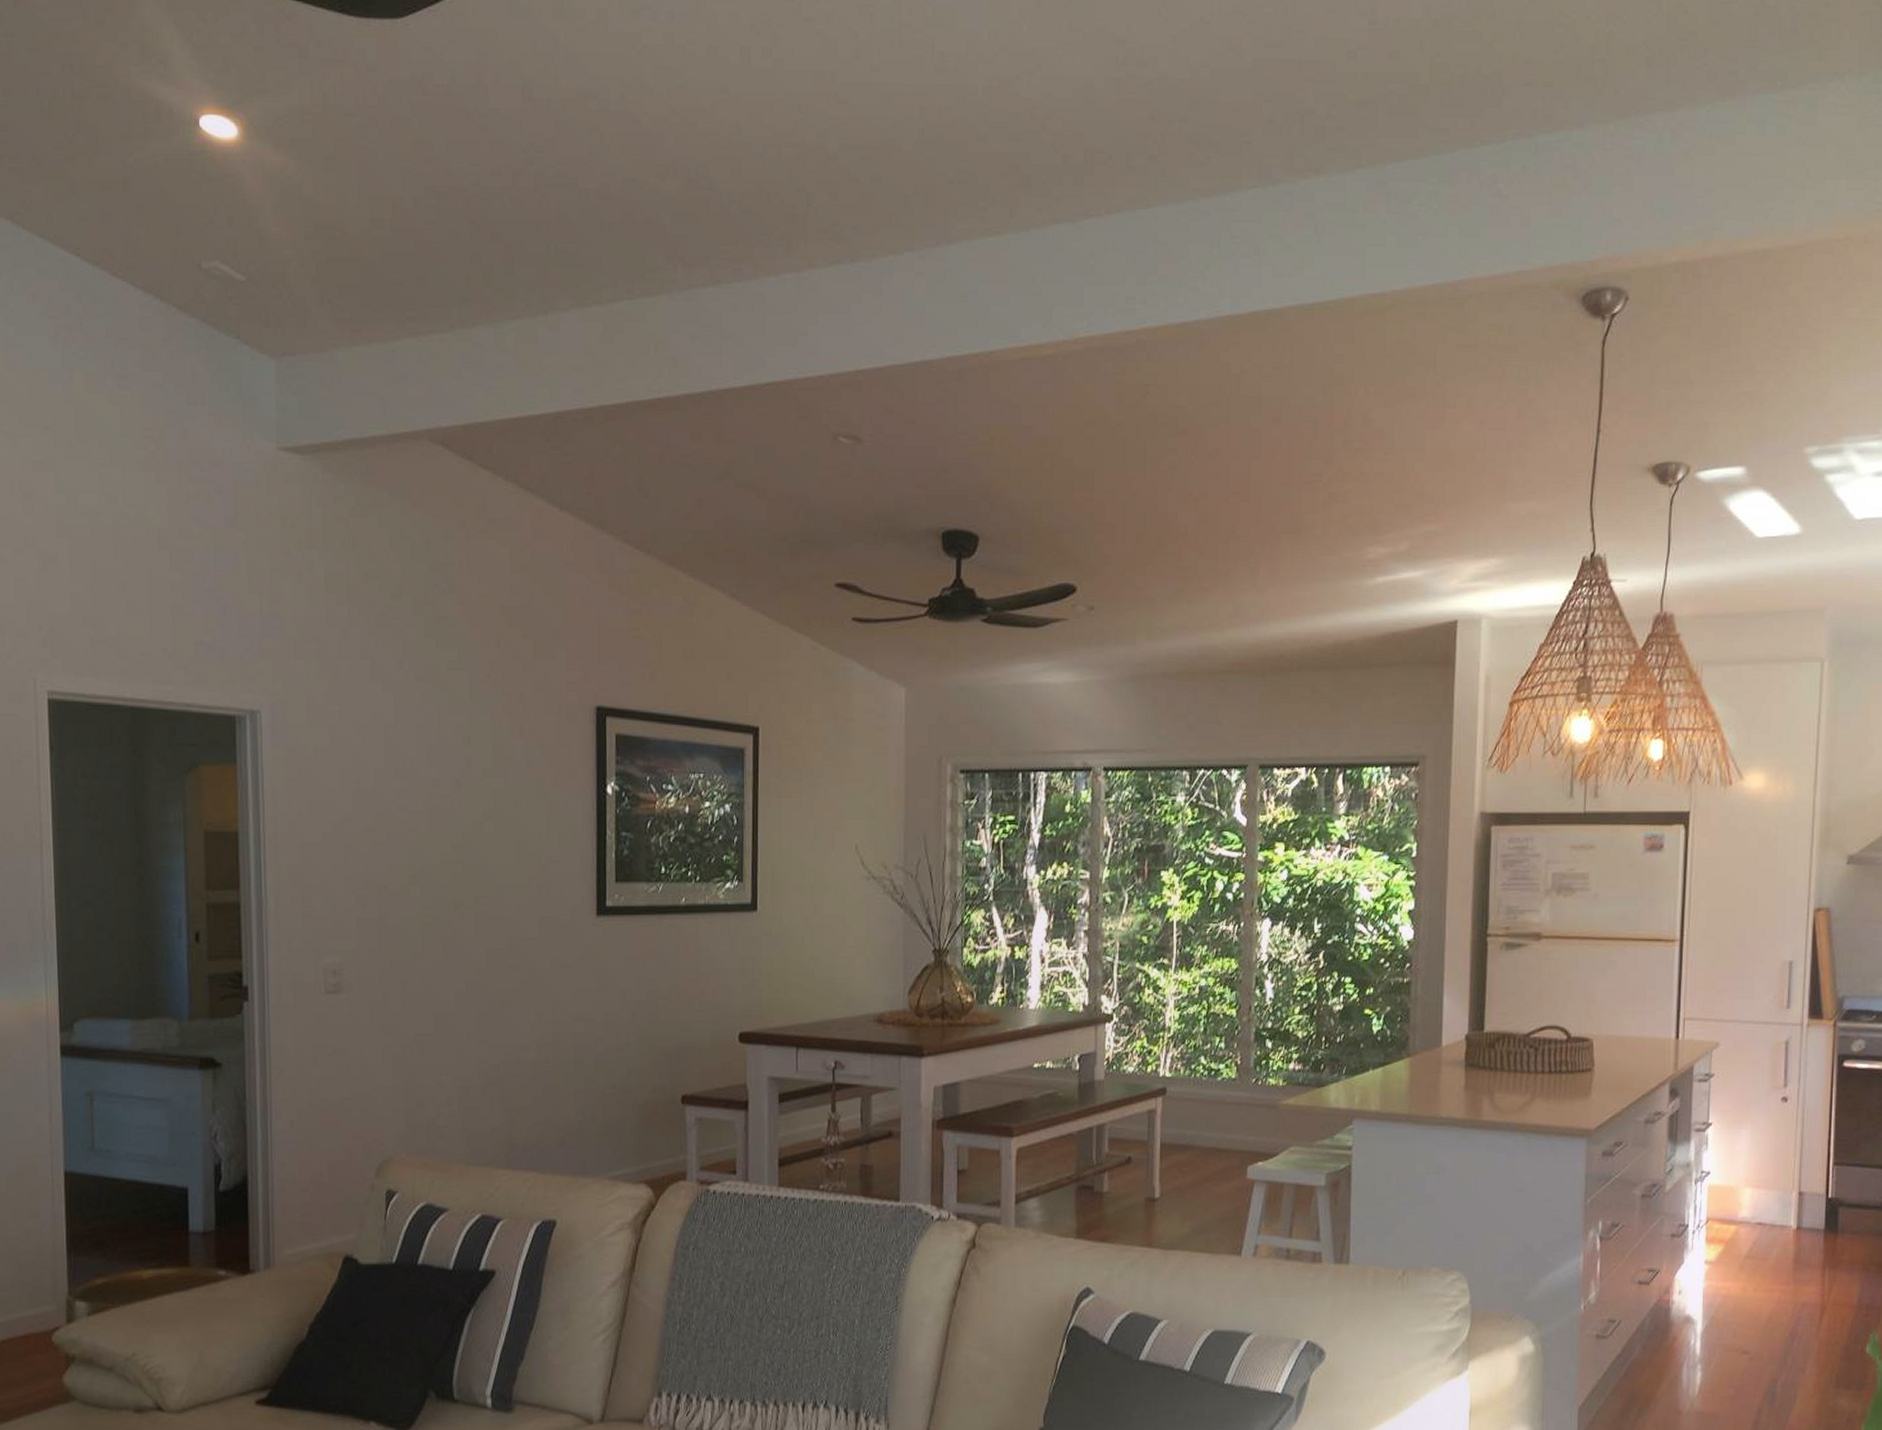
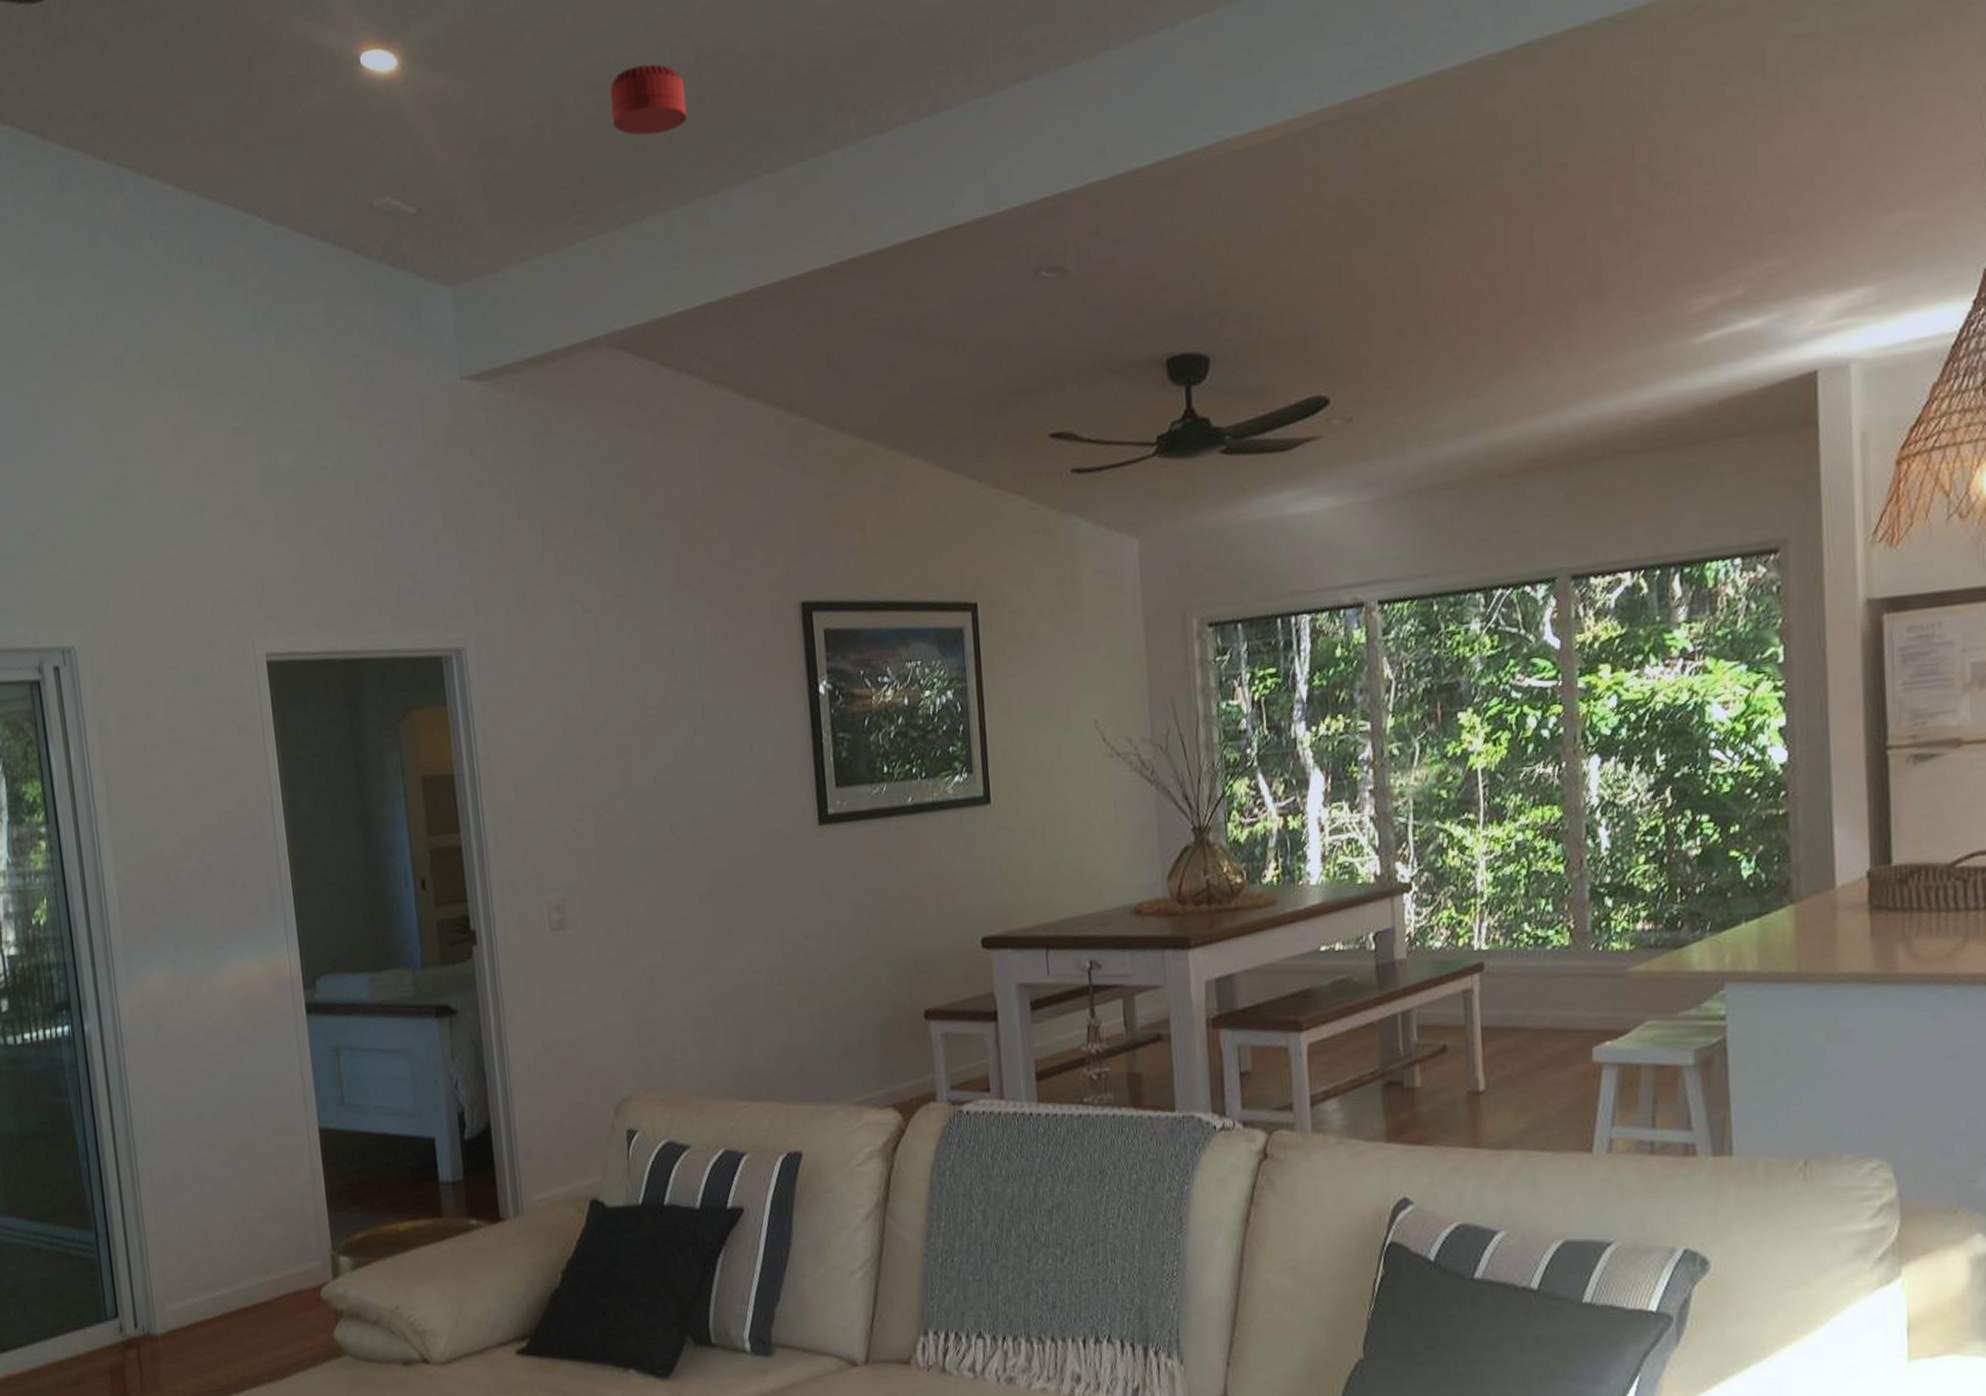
smoke detector: none [450,182,524,250] -> present [610,64,687,136]

